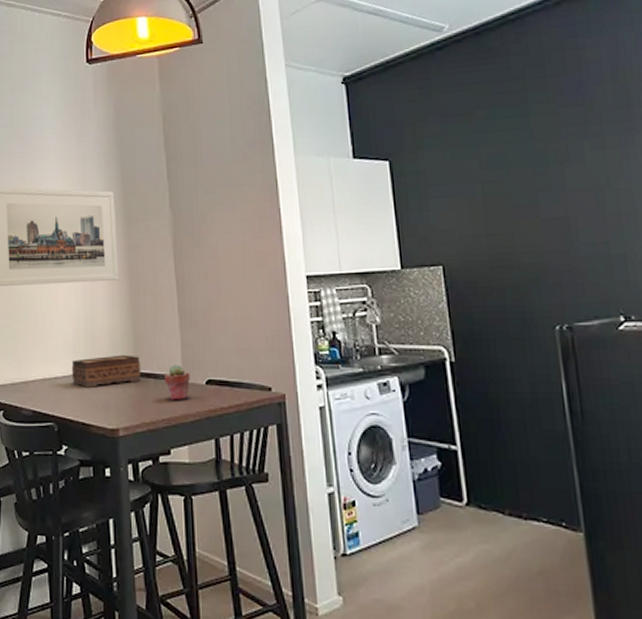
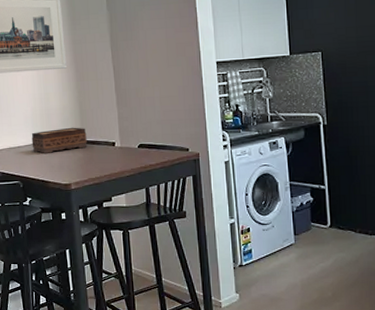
potted succulent: present [164,364,191,401] -> none [105,133,126,161]

